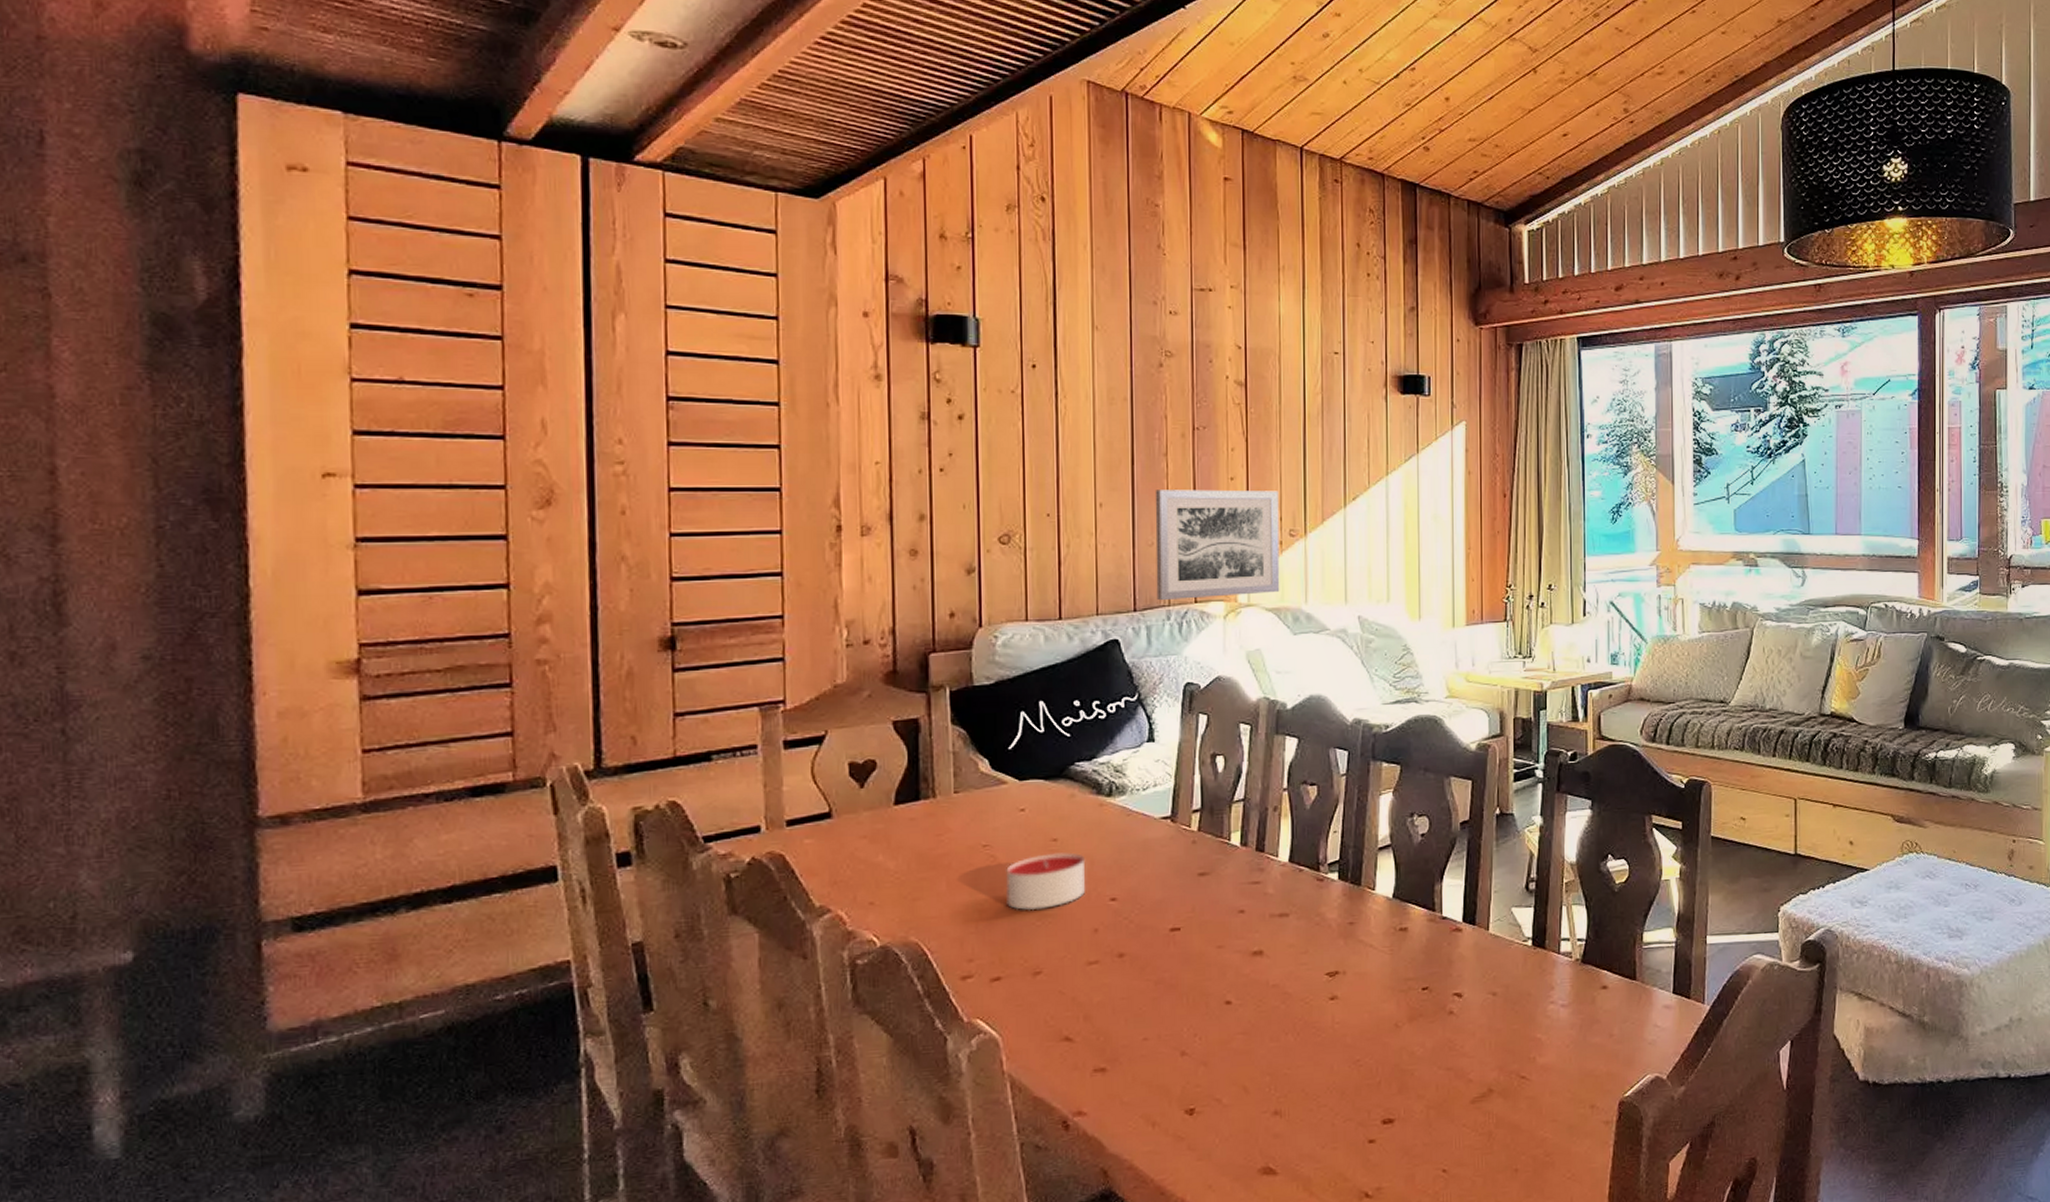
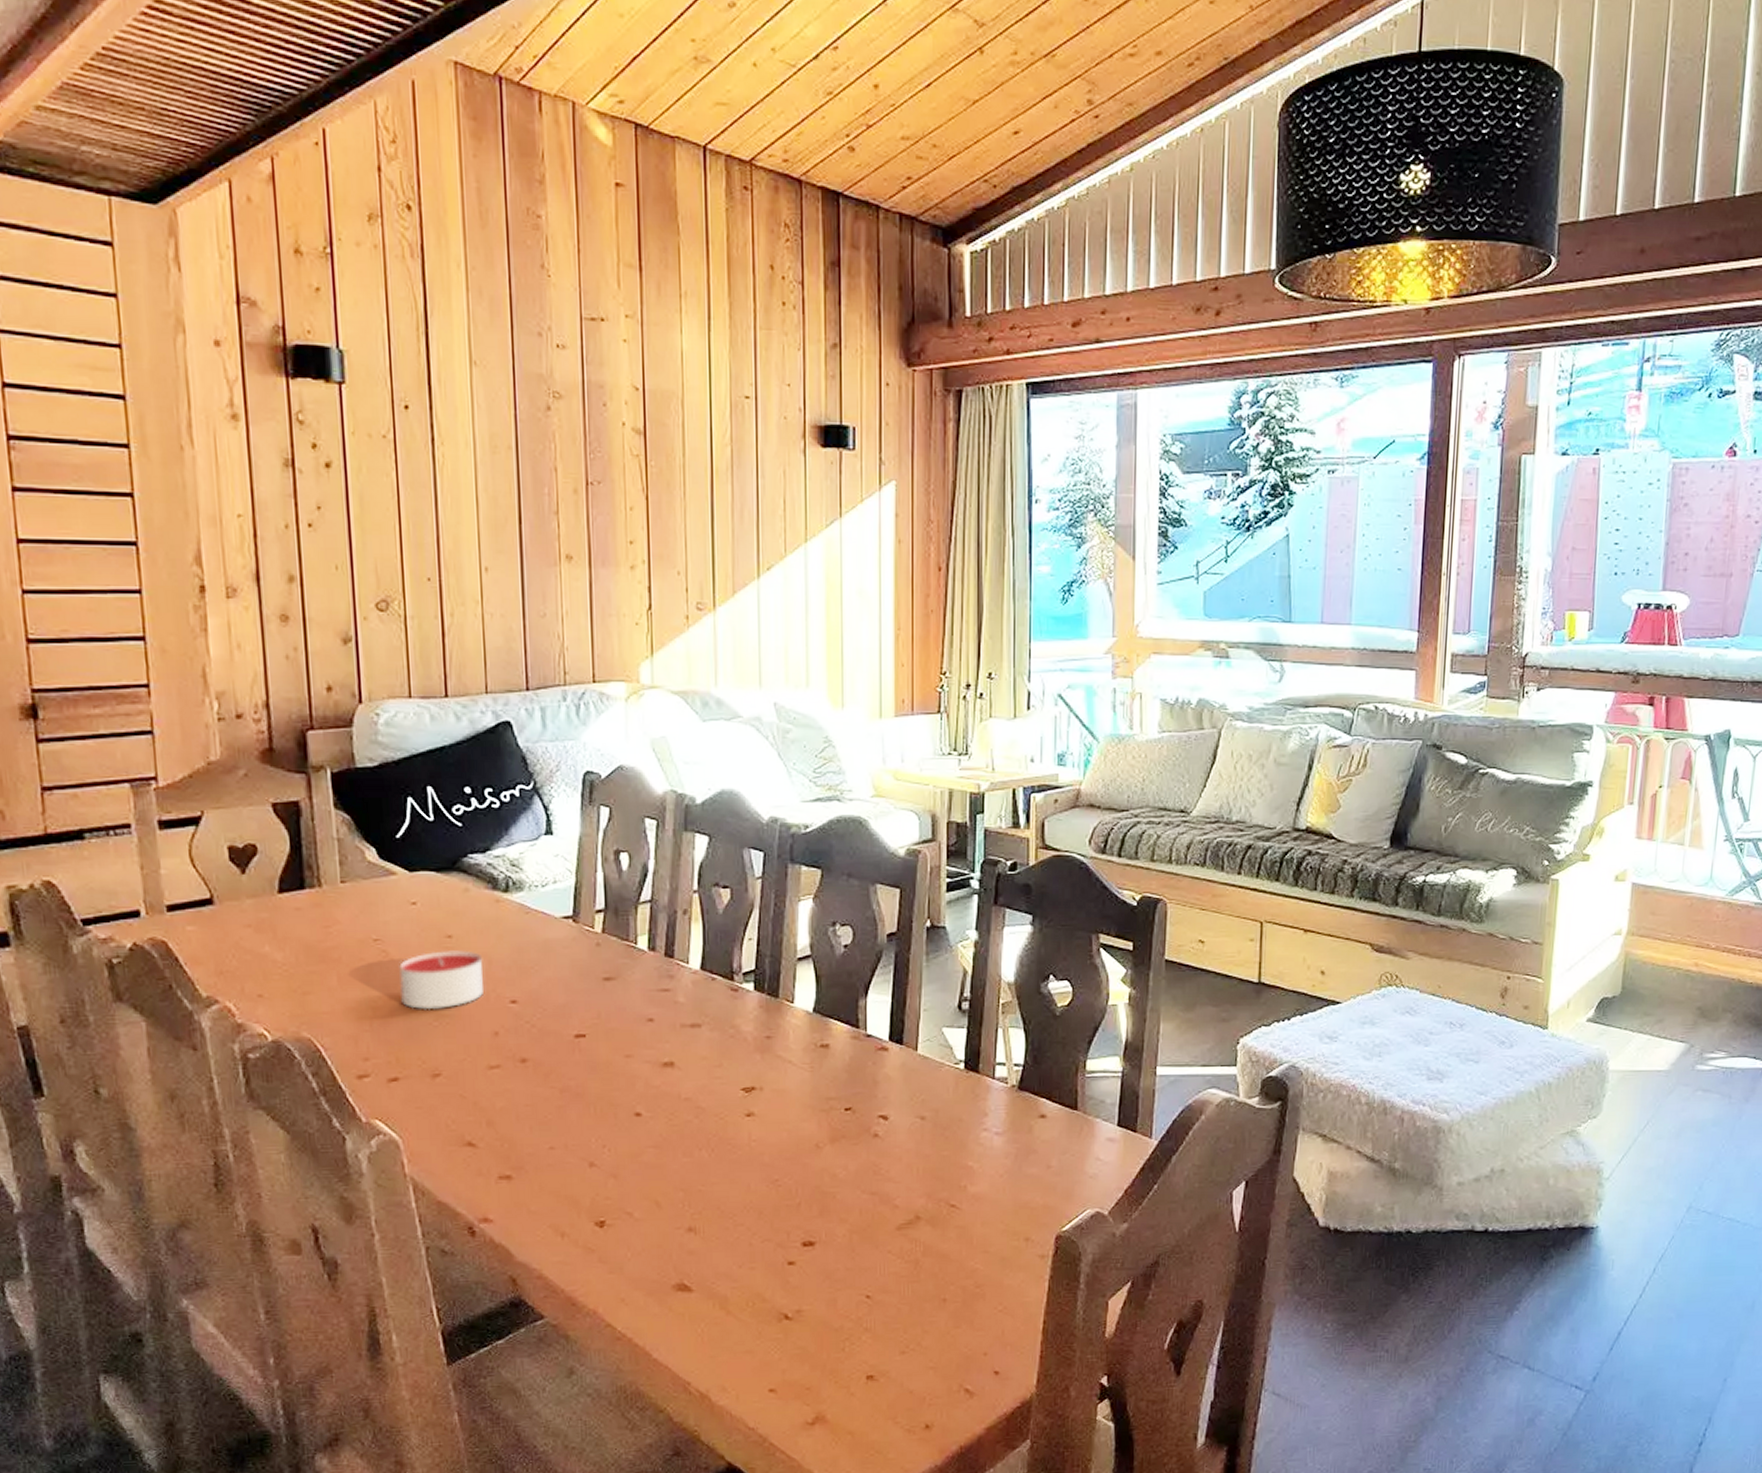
wall art: present [1155,489,1280,601] -> none [545,553,687,680]

